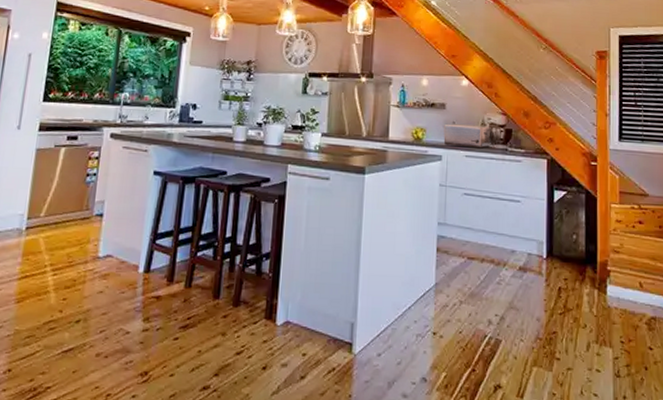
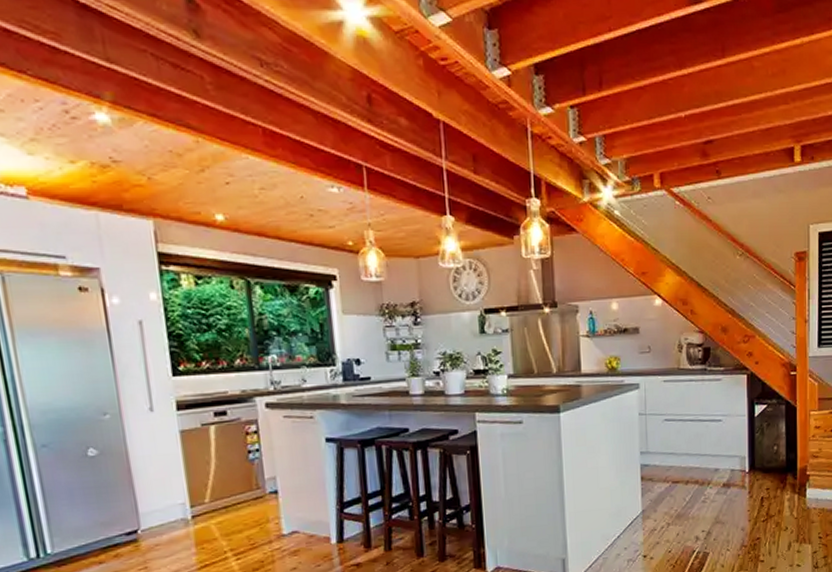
toaster: present [443,123,490,150] -> none [639,347,688,373]

